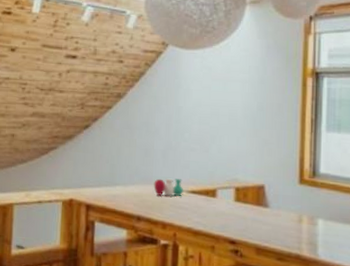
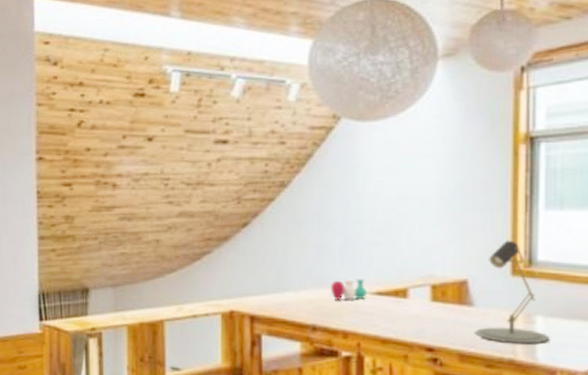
desk lamp: none [269,154,329,243] -> present [475,240,550,344]

